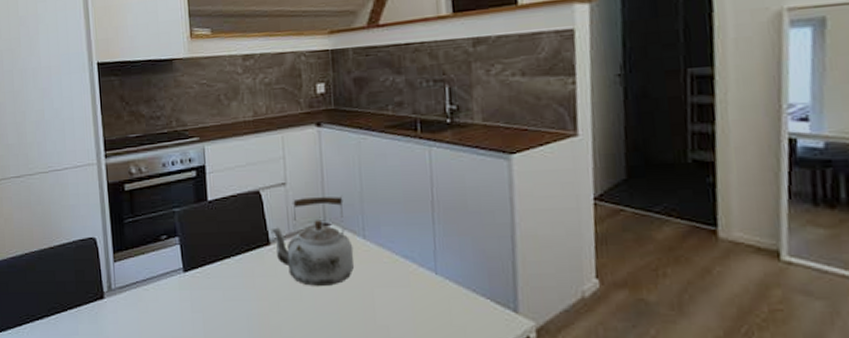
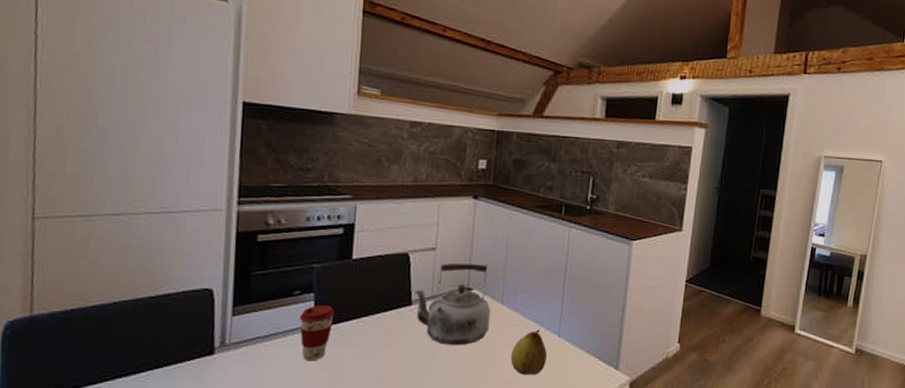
coffee cup: none [169,249,199,305] -> present [299,305,335,361]
fruit: none [383,266,425,319] -> present [511,329,547,375]

